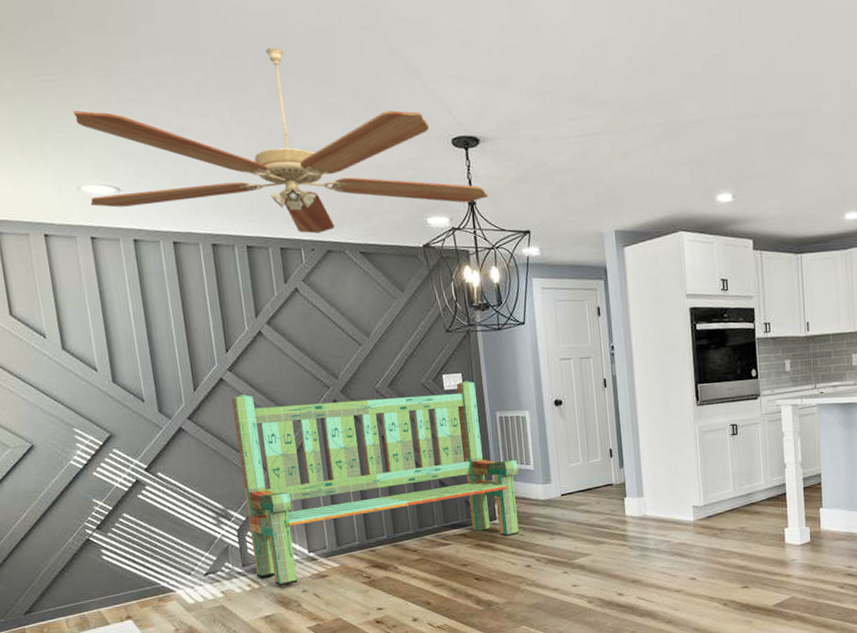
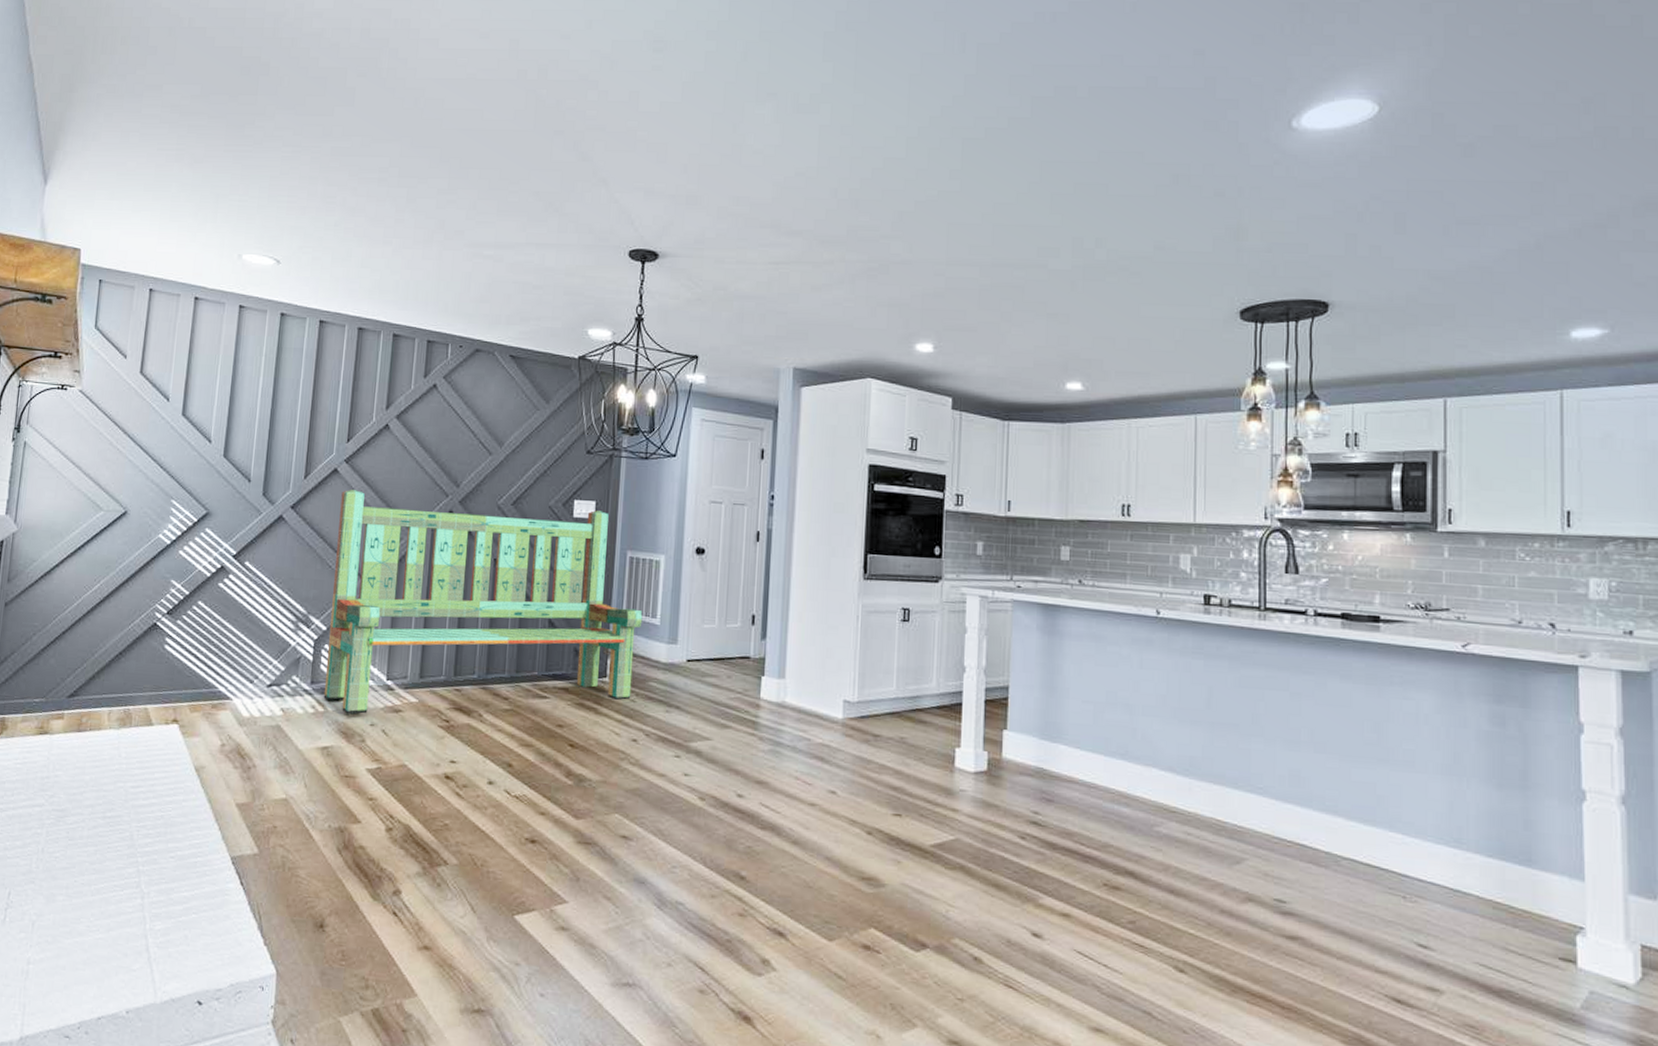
ceiling fan: present [73,47,489,234] -> none [247,141,659,330]

